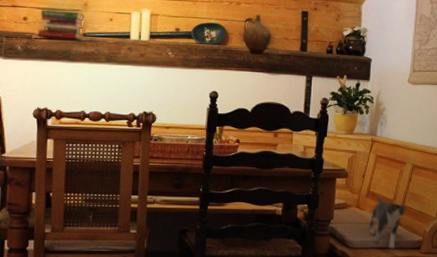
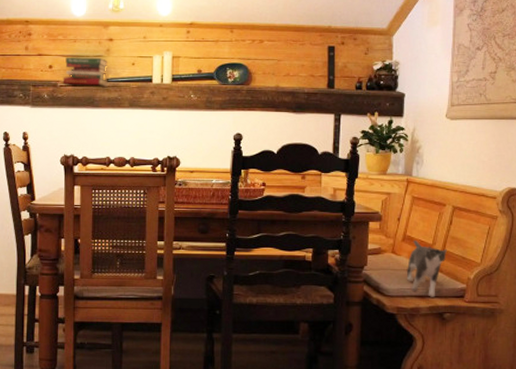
ceramic jug: present [243,15,272,55] -> none [267,52,297,94]

